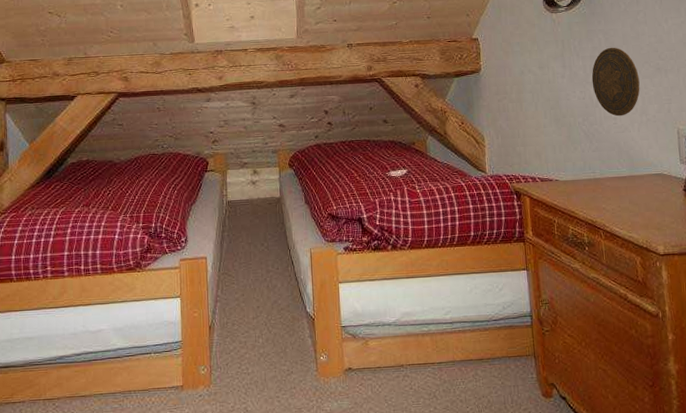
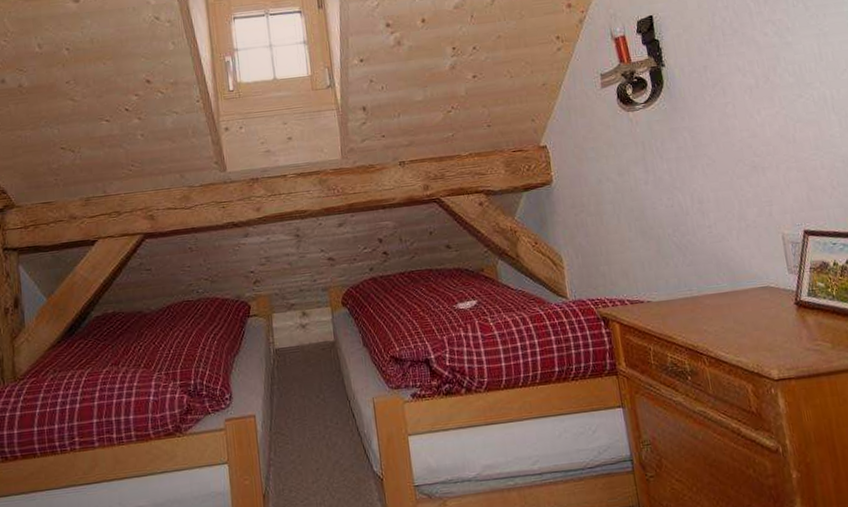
decorative plate: present [591,47,640,117] -> none [679,145,736,224]

